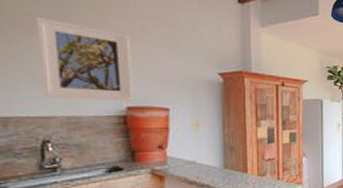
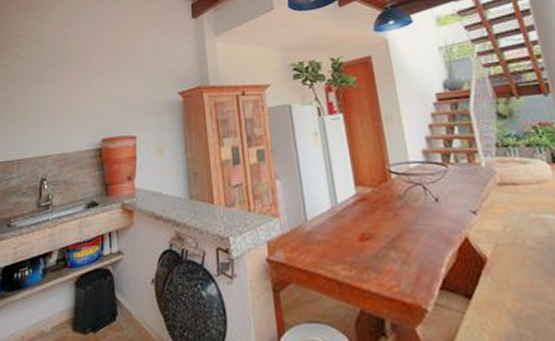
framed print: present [36,17,133,101] -> none [42,69,107,139]

